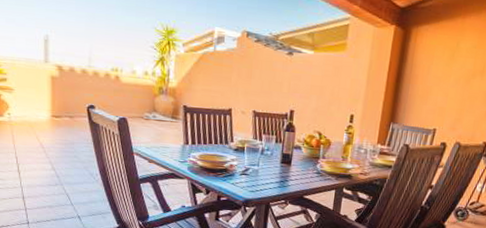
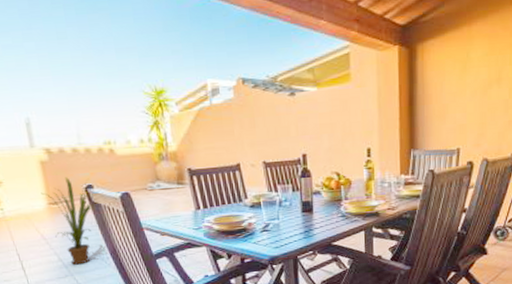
house plant: none [47,95,91,177] -> present [41,177,93,265]

